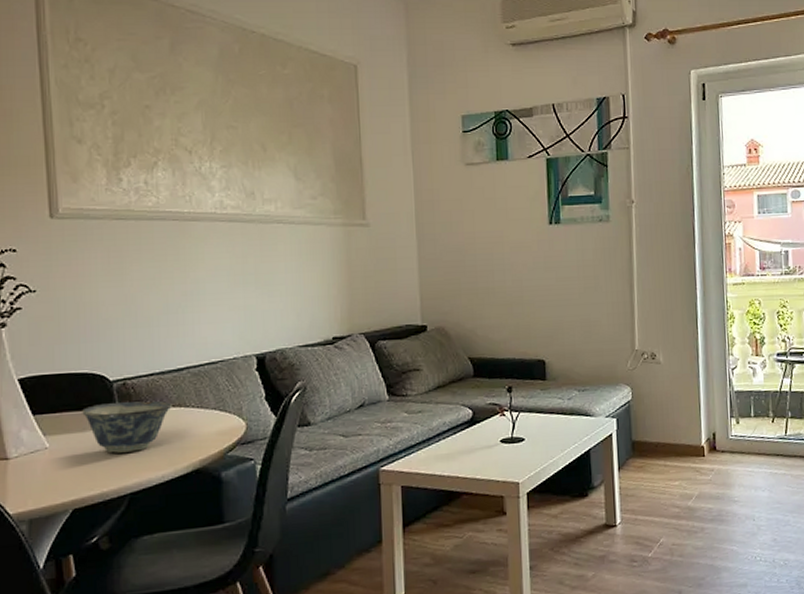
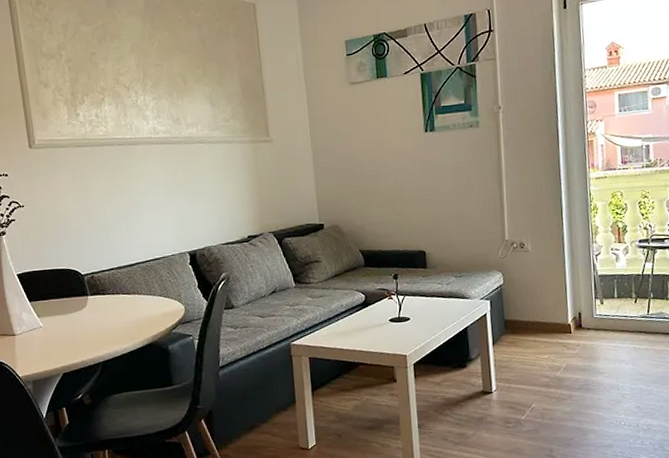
bowl: present [82,400,174,453] -> none [64,289,129,331]

